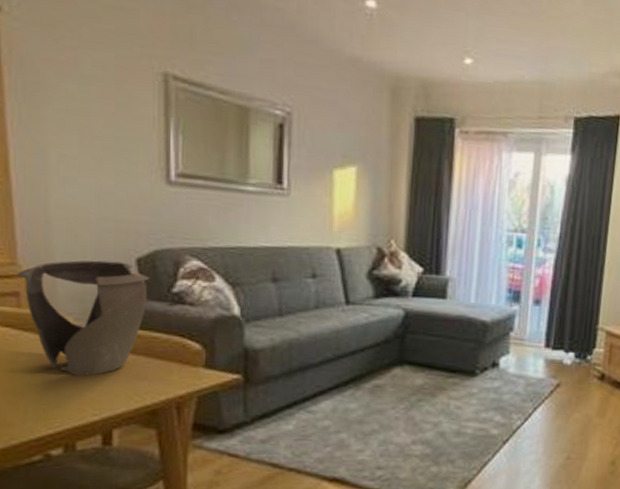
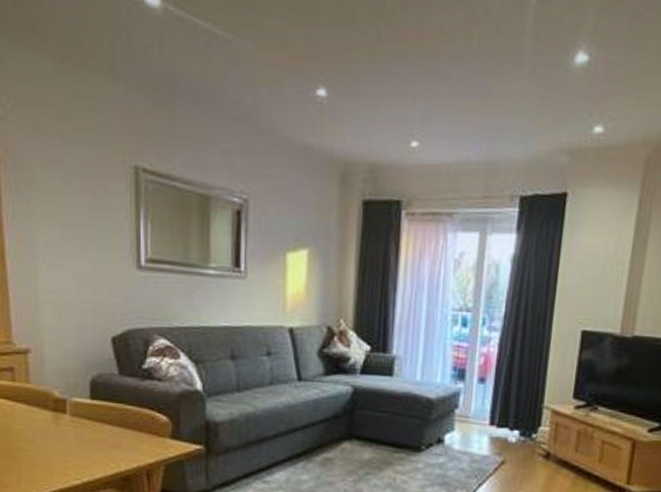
decorative bowl: present [17,260,149,376] -> none [12,339,123,444]

